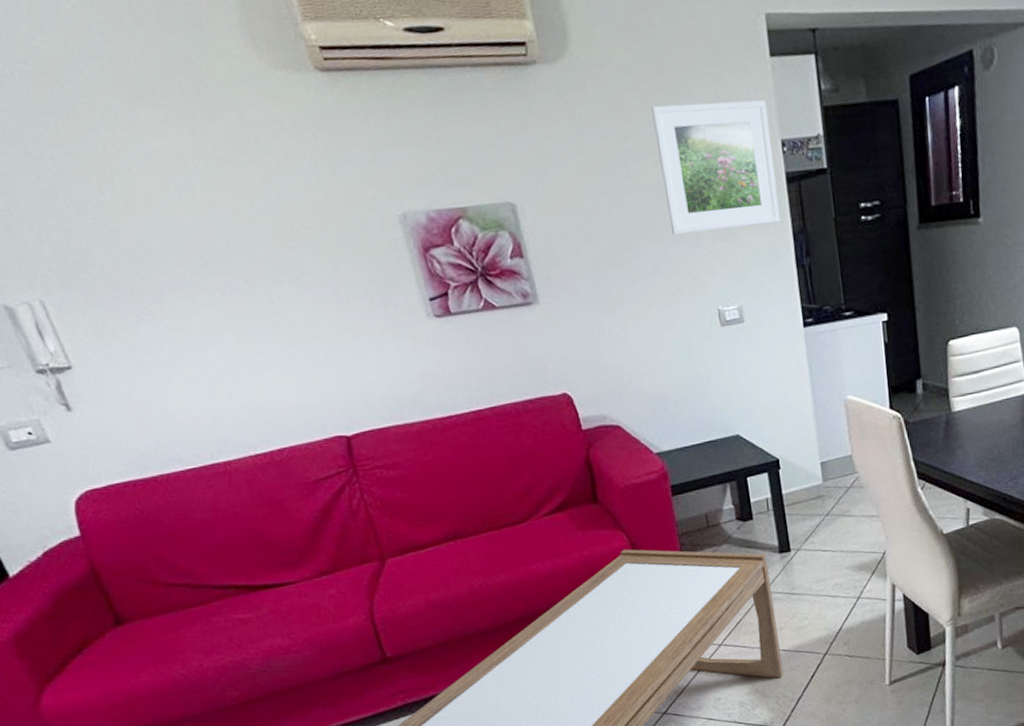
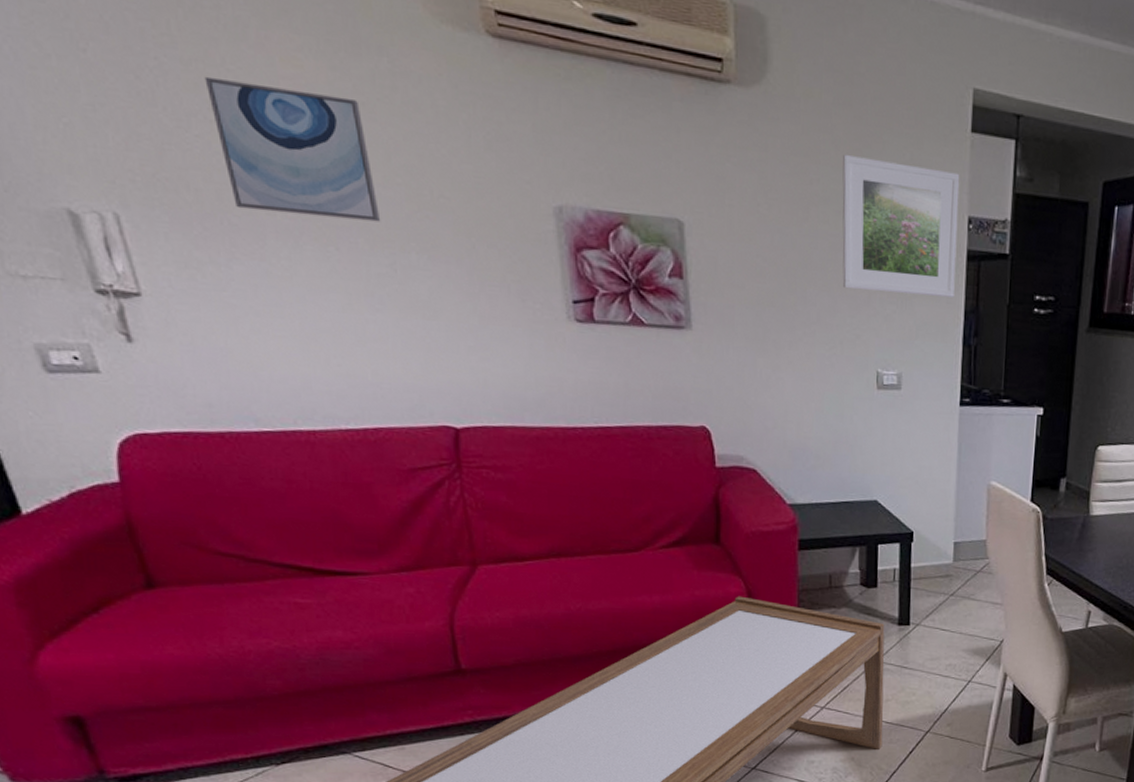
wall art: none [92,156,254,275] -> present [204,76,381,222]

